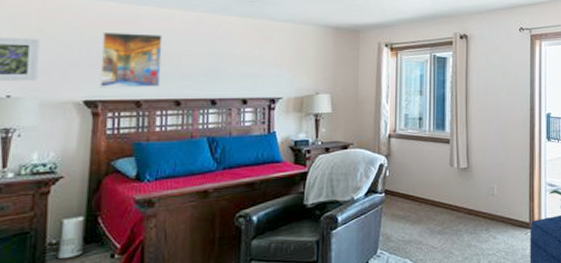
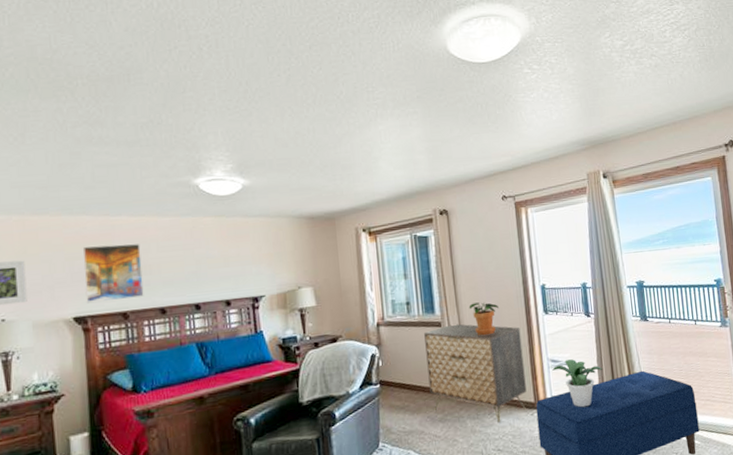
dresser: none [432,142,523,239] -> present [424,324,527,423]
potted plant: none [477,124,505,156] -> present [468,302,499,336]

